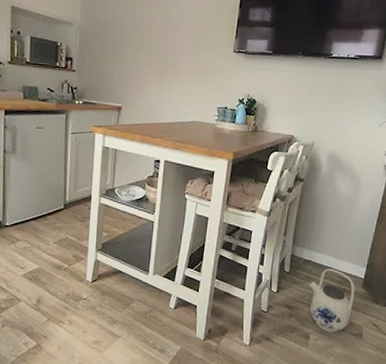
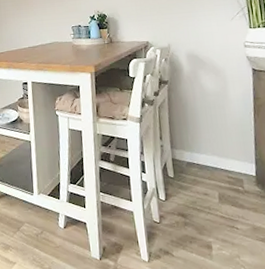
teapot: present [309,268,355,333] -> none [198,169,252,240]

